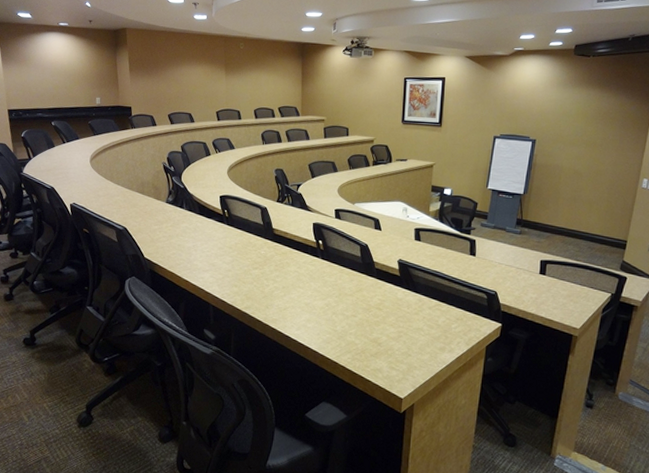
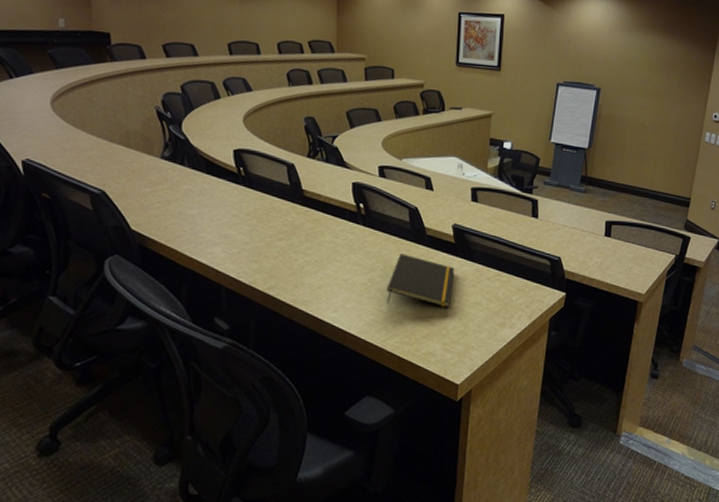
notepad: none [341,283,400,332] -> present [386,253,455,308]

